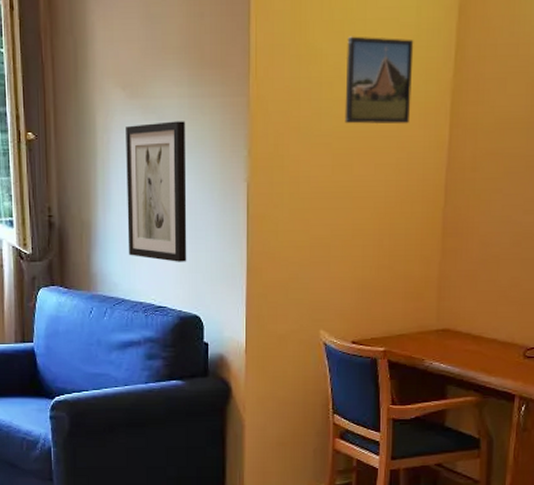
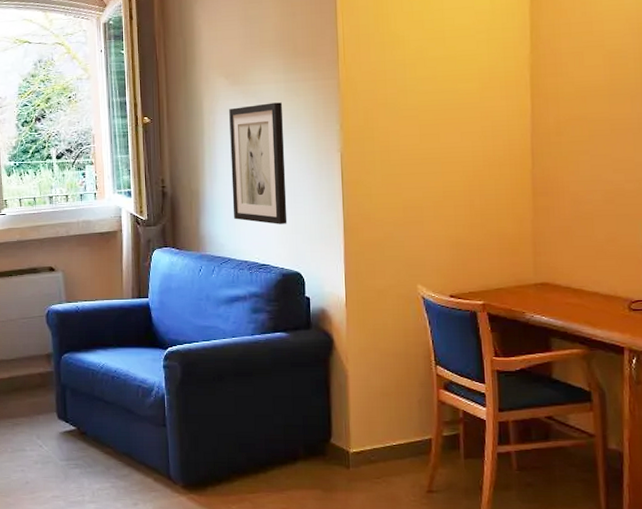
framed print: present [344,36,414,124] -> none [427,23,492,99]

